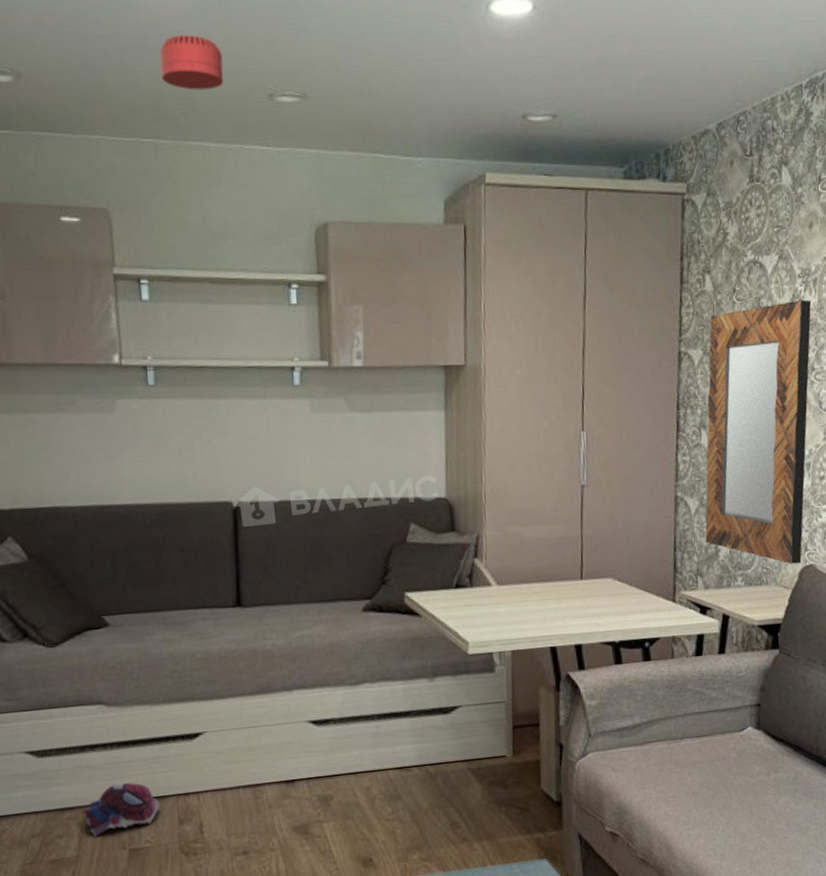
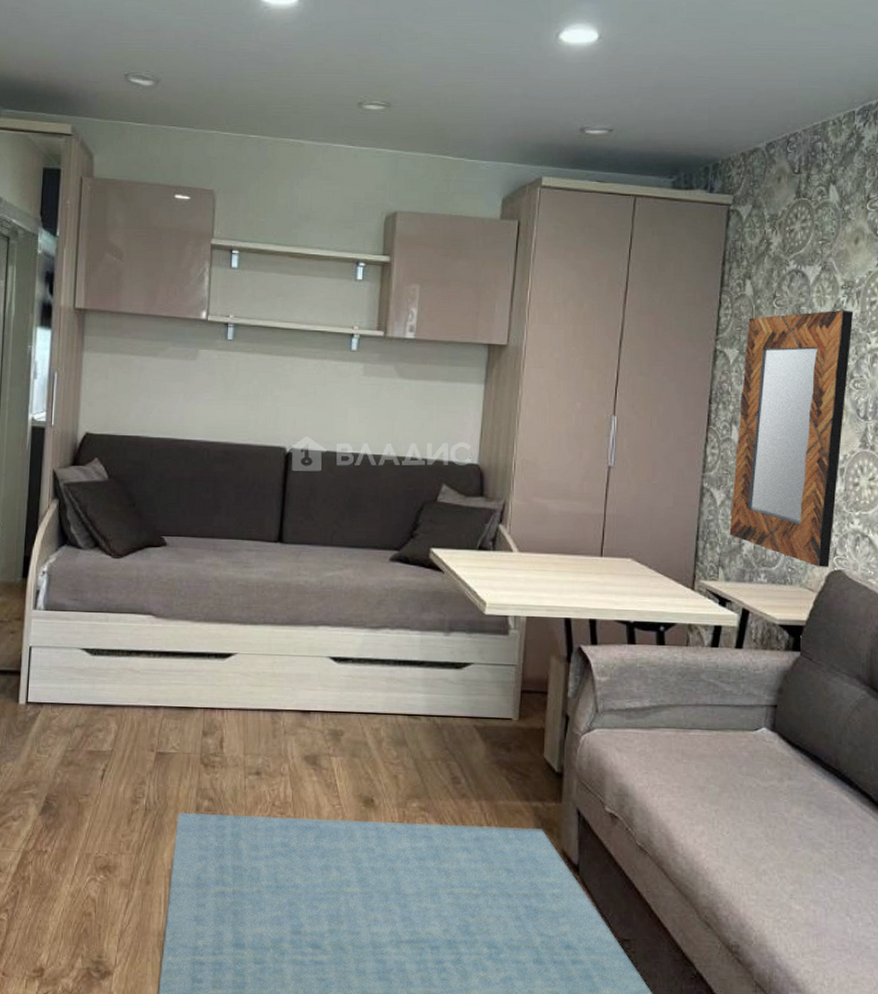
plush toy: present [81,783,160,838] -> none [121,690,189,736]
smoke detector: present [160,35,224,90] -> none [271,53,323,97]

